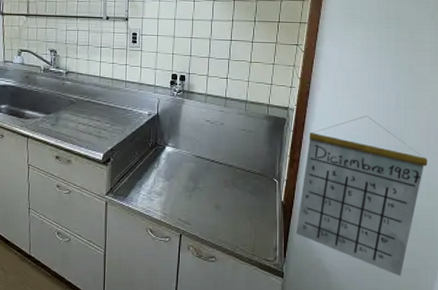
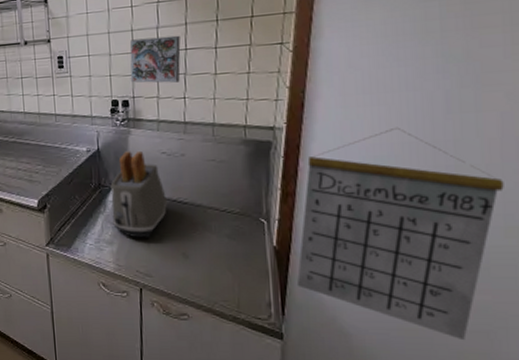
toaster: none [163,117,208,192] -> present [110,150,168,239]
decorative tile: none [188,27,228,65] -> present [130,35,181,83]

